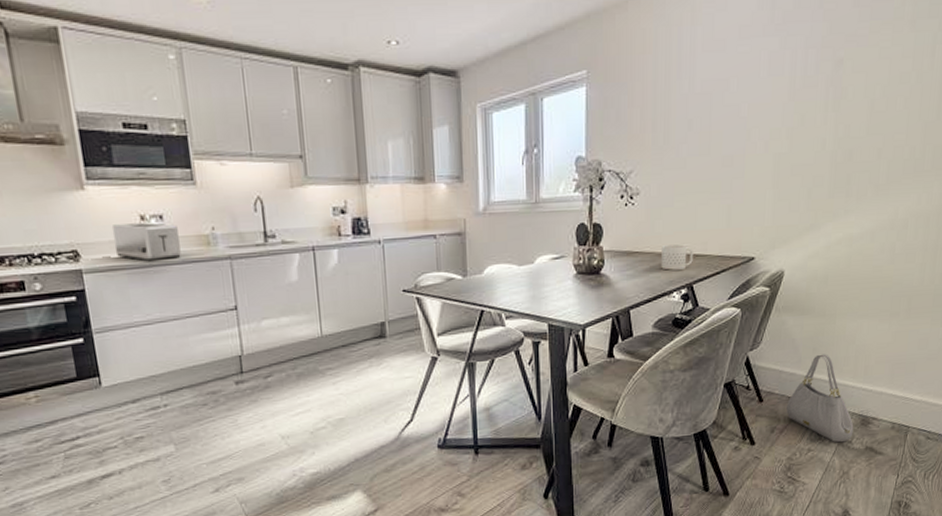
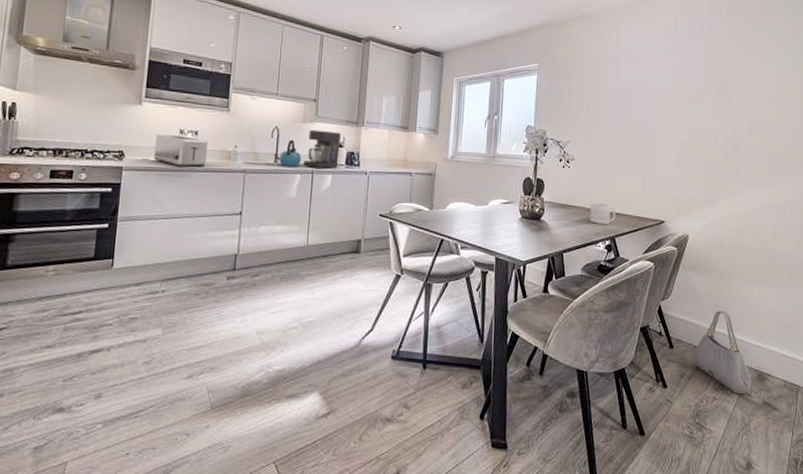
kettle: none [269,211,297,246] -> present [279,139,302,168]
coffee maker: none [300,194,344,244] -> present [303,129,341,169]

